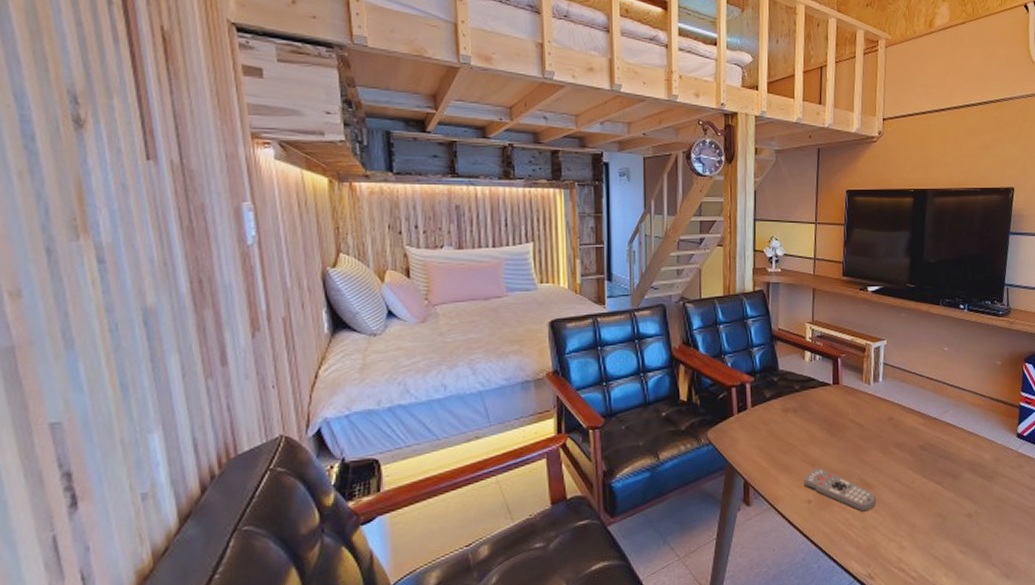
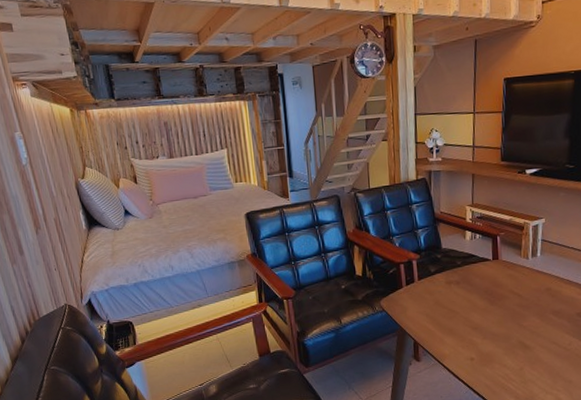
remote control: present [803,468,877,512] -> none [466,332,535,369]

